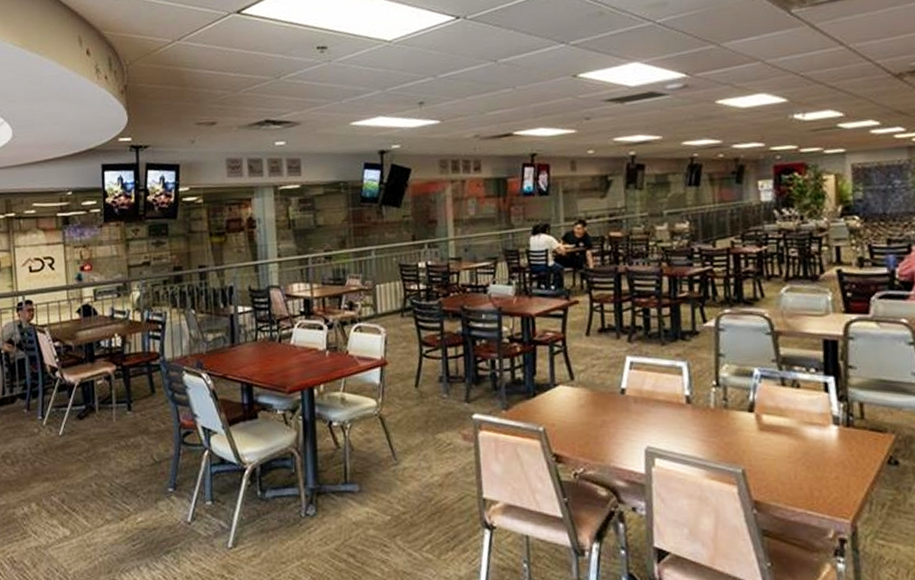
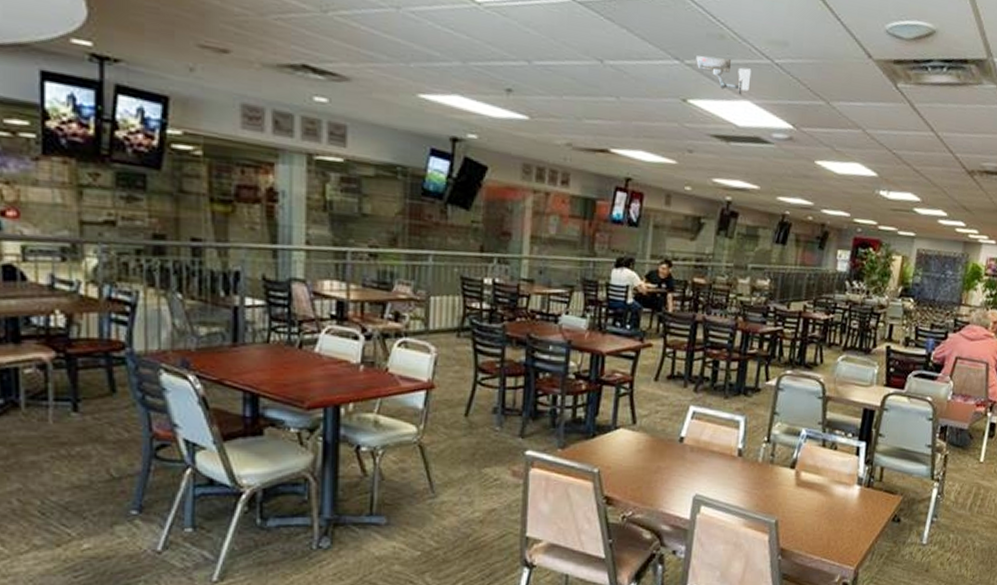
security camera: none [580,30,635,59] -> present [696,55,752,95]

